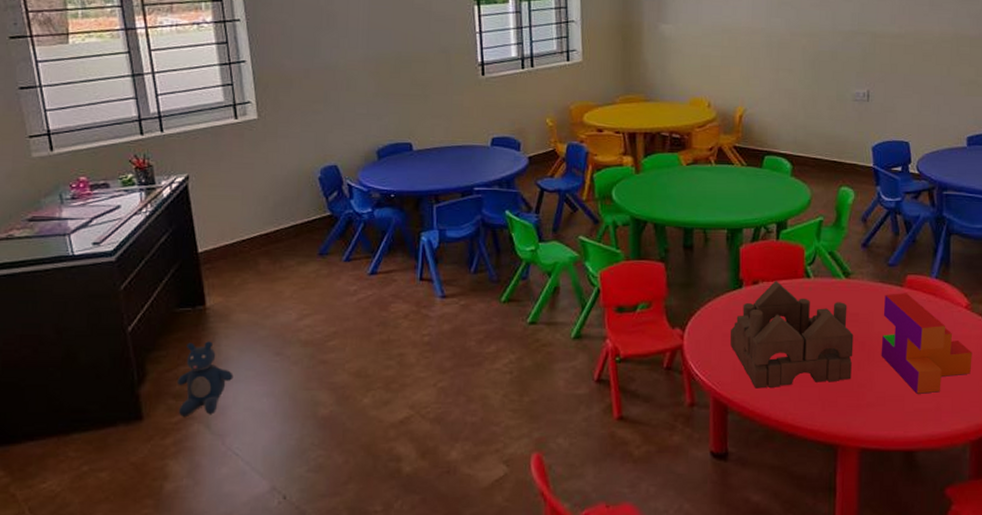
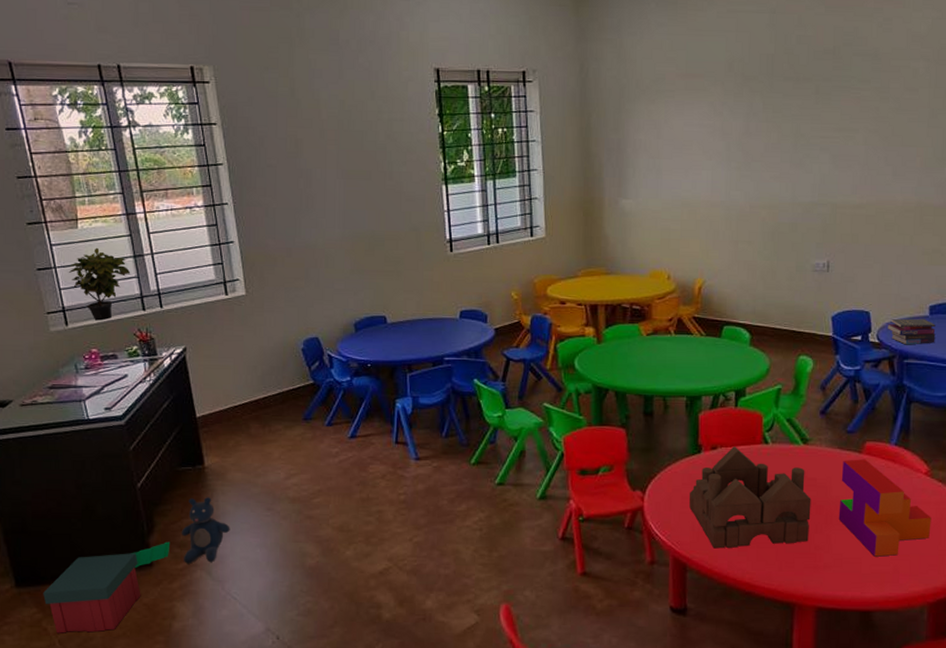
toy box: none [12,392,164,501] -> present [43,541,171,635]
potted plant: none [55,65,128,146] -> present [68,247,131,321]
books: none [927,149,974,177] -> present [888,318,936,345]

